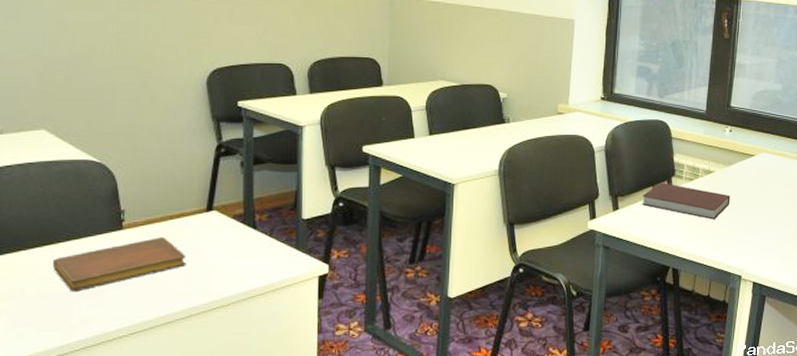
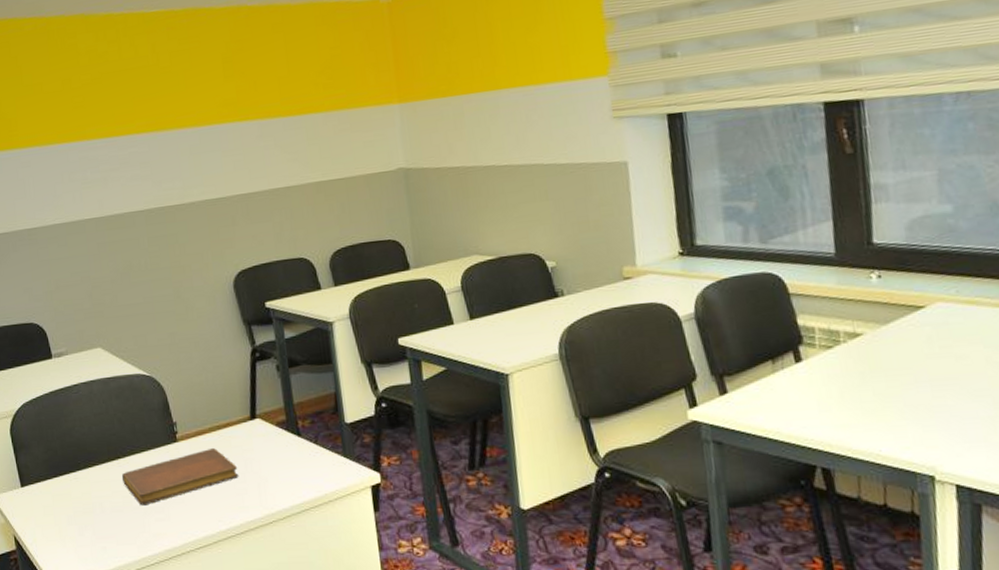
notebook: present [642,182,730,220] -> none [758,354,897,400]

